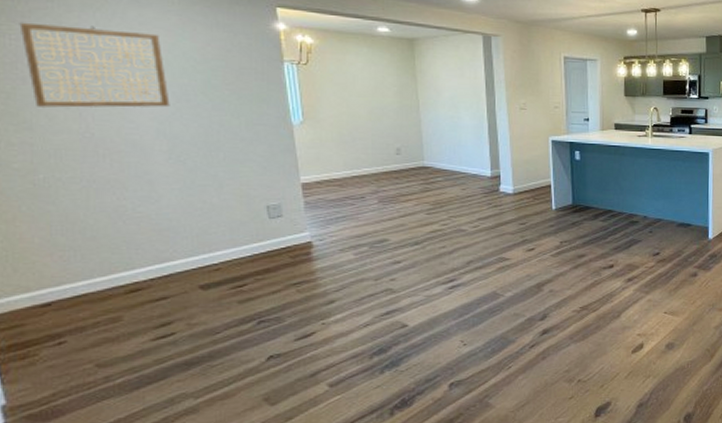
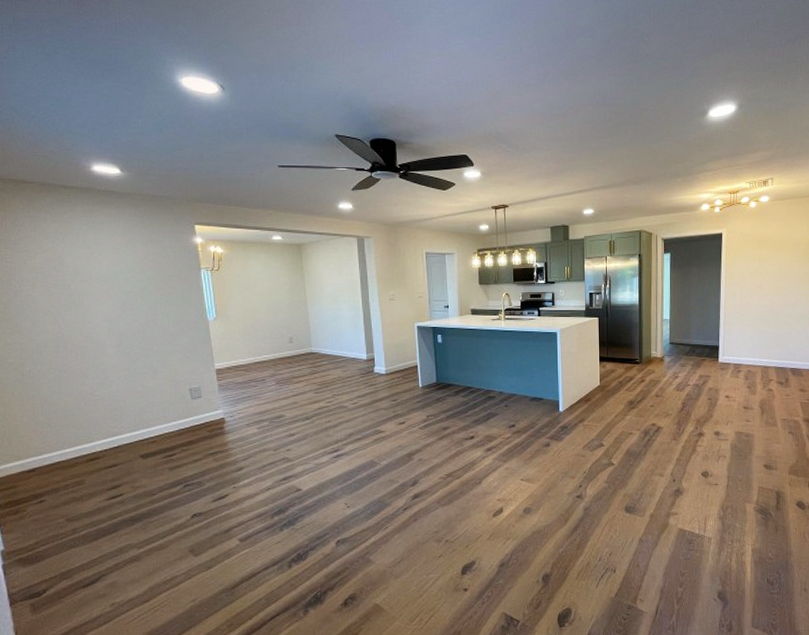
wall art: present [19,22,170,108] -> none [12,248,118,314]

